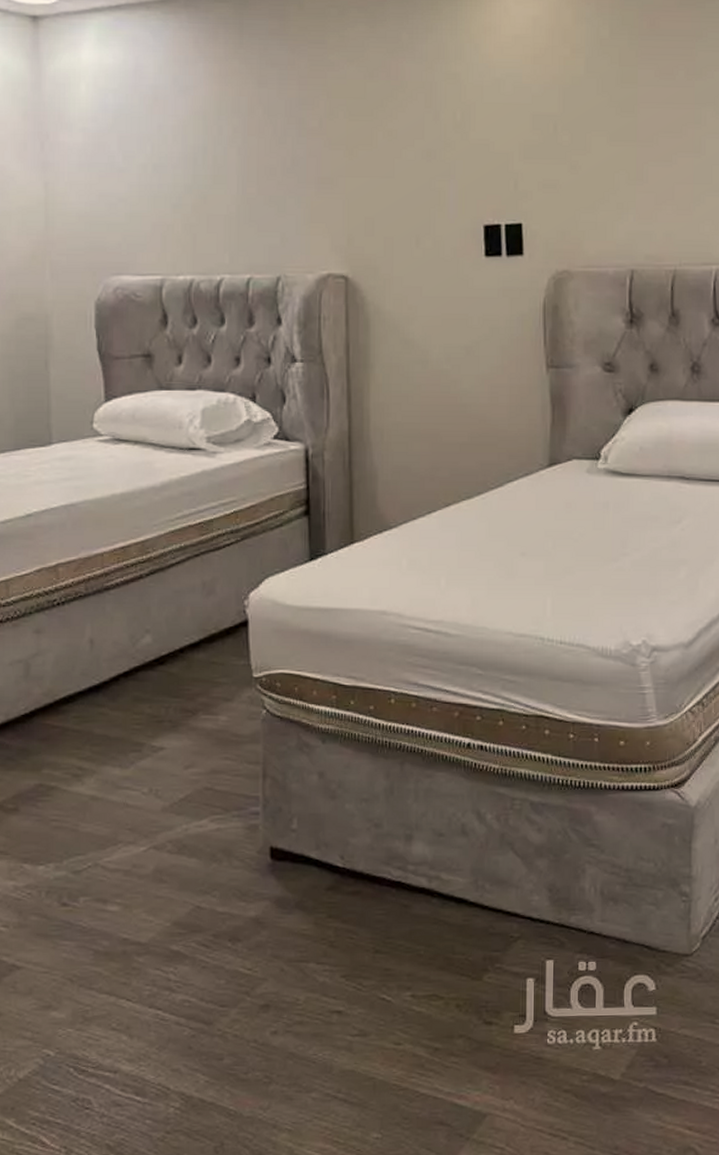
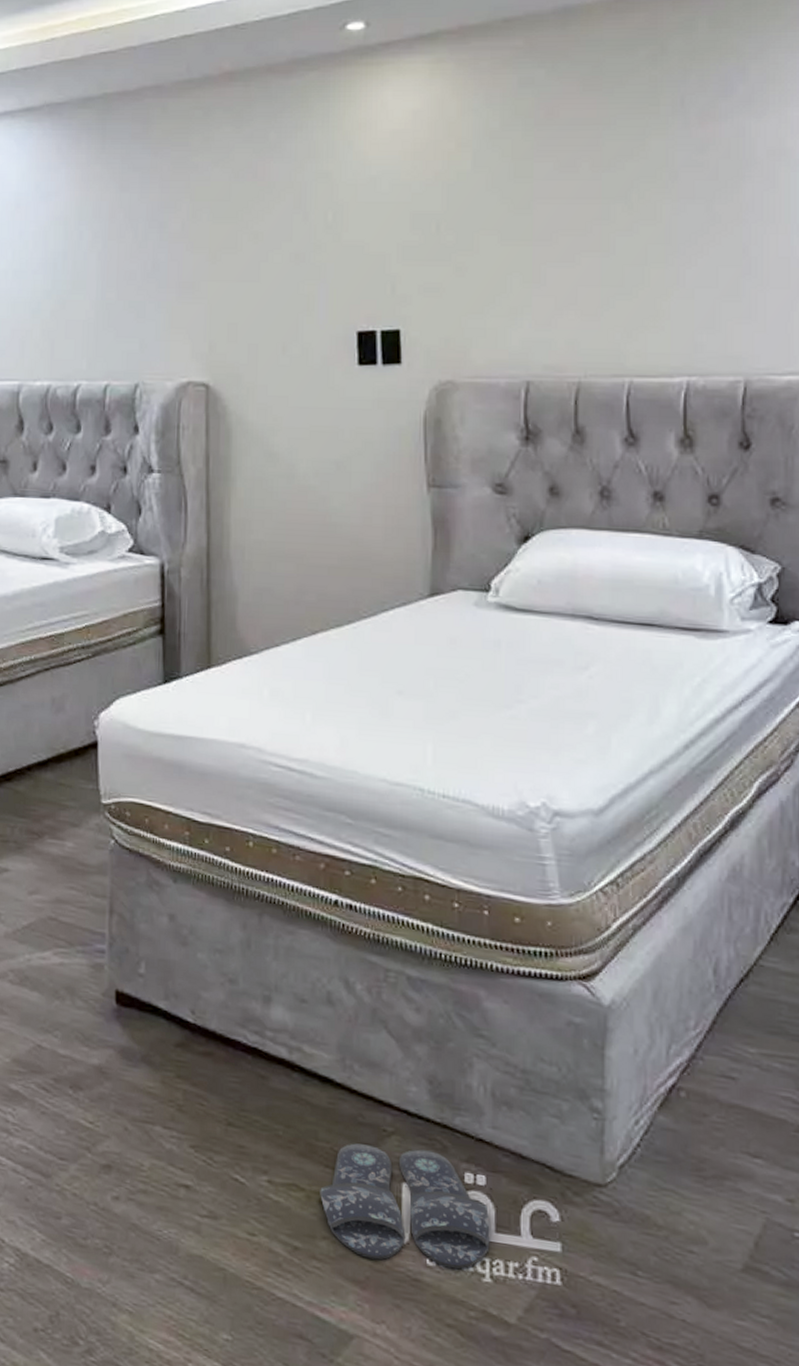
slippers: none [457,948,599,1047] -> present [320,1143,490,1269]

